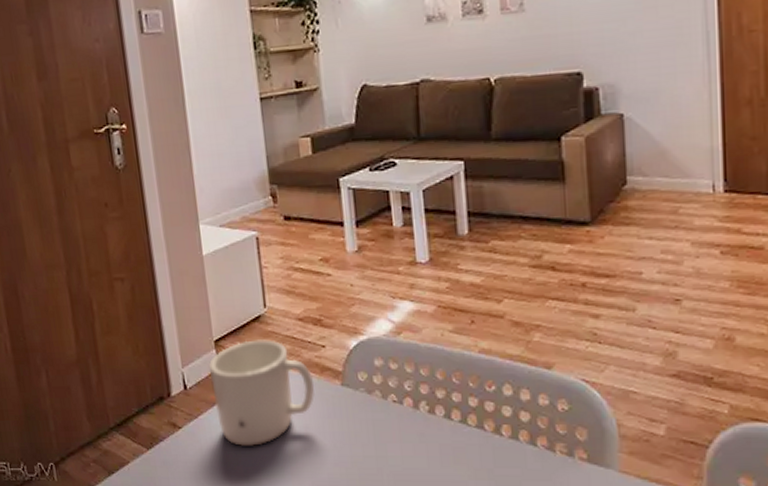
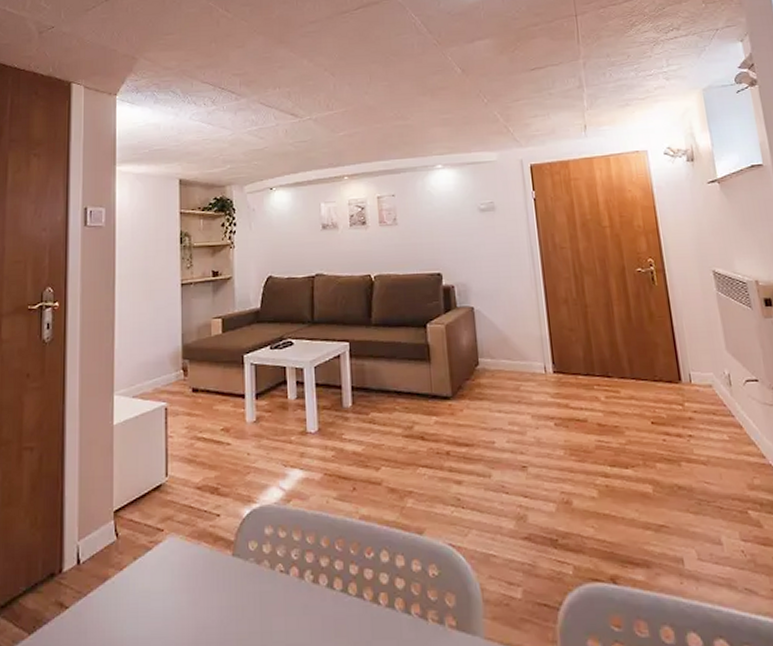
mug: present [209,339,315,446] -> none [104,509,206,626]

